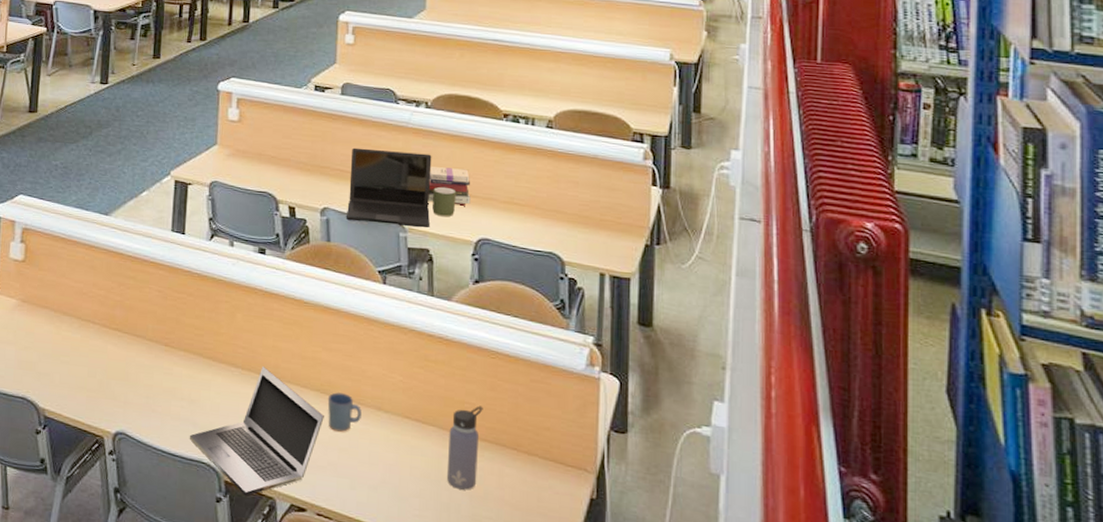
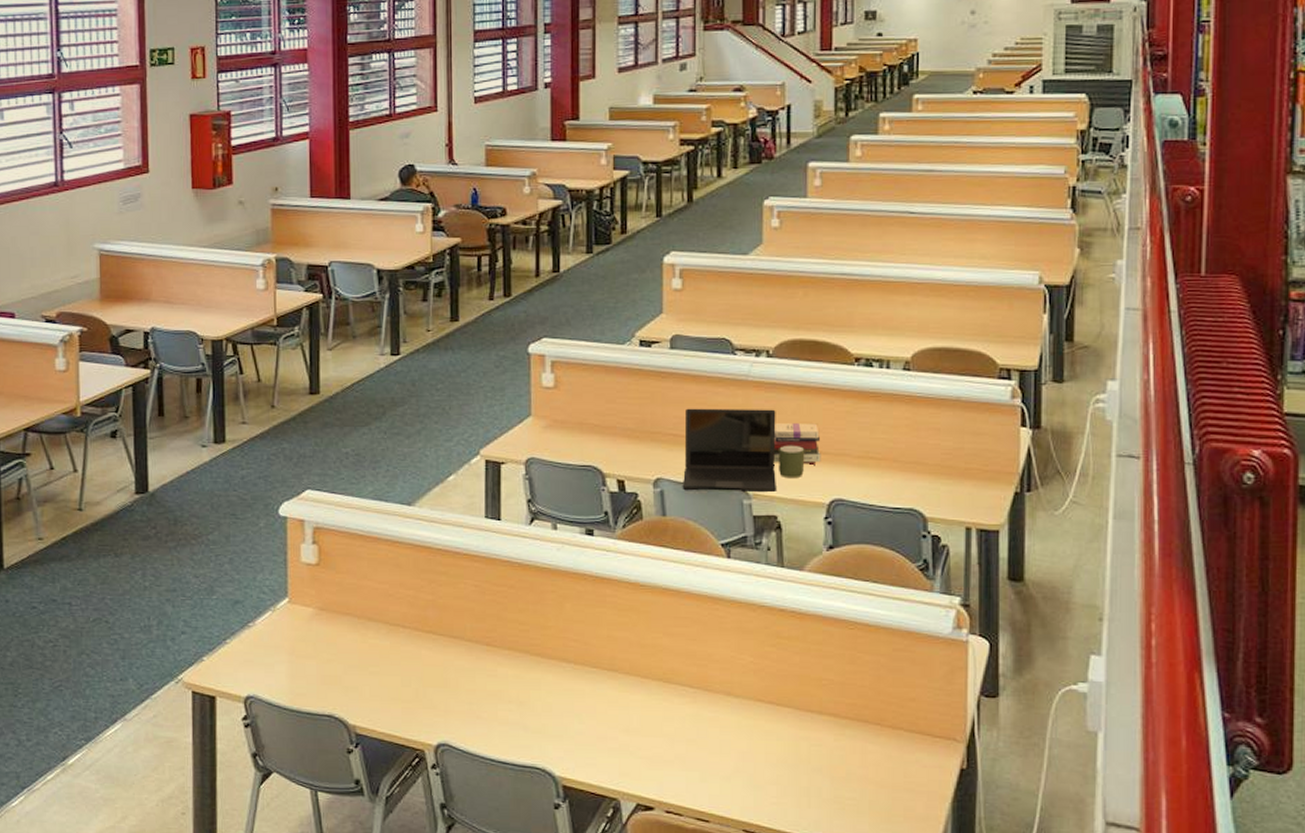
laptop: present [189,365,324,496] -> none [520,658,669,800]
mug: present [327,392,361,432] -> none [671,680,709,722]
water bottle: present [446,406,483,490] -> none [805,681,843,772]

